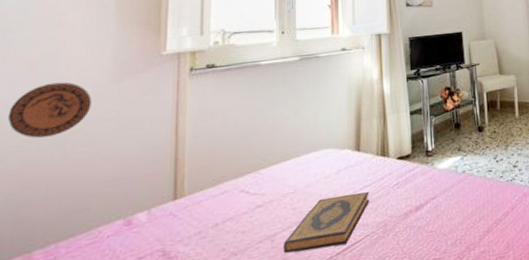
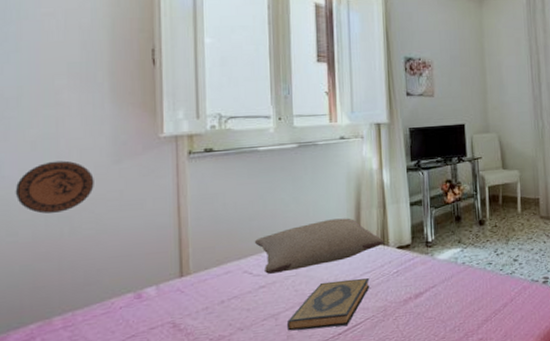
pillow: none [252,129,385,192] -> present [254,218,385,274]

